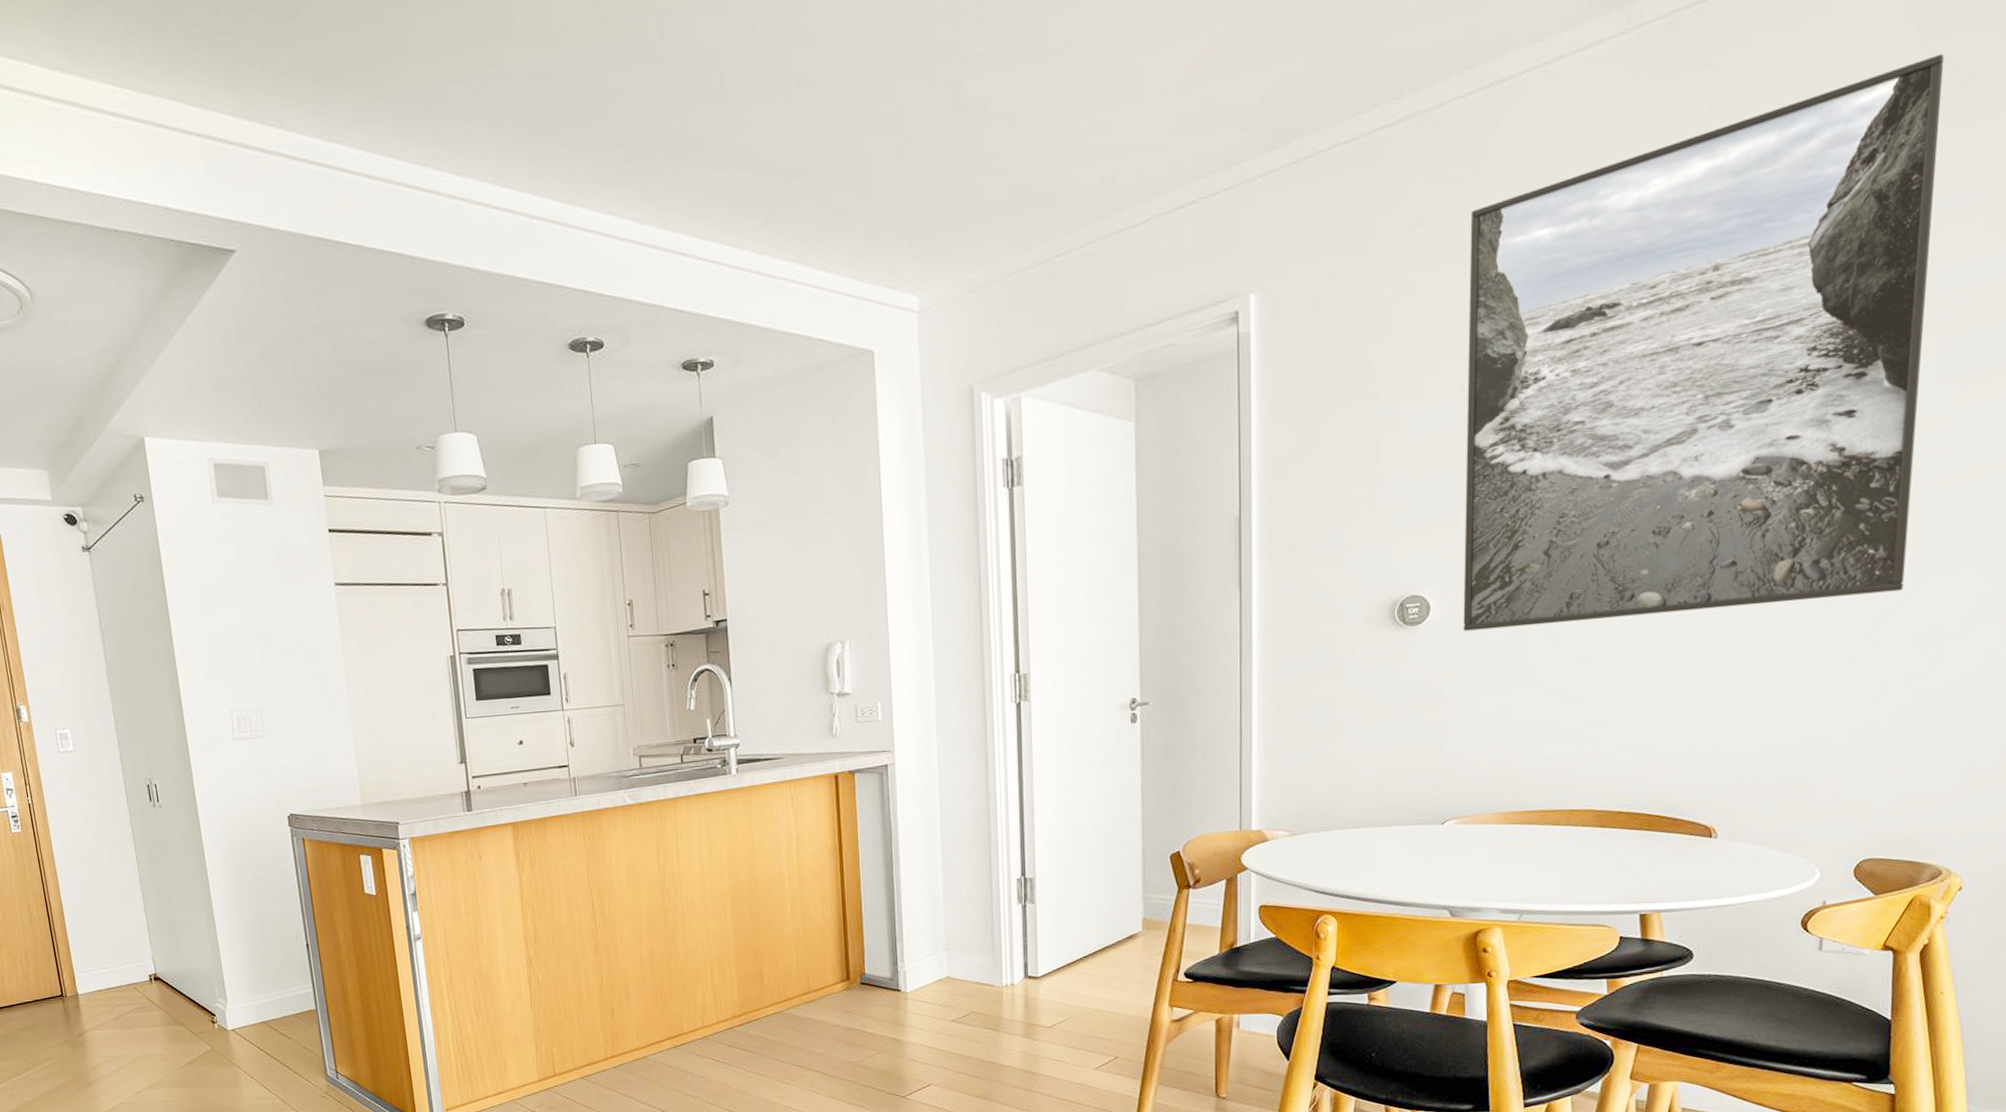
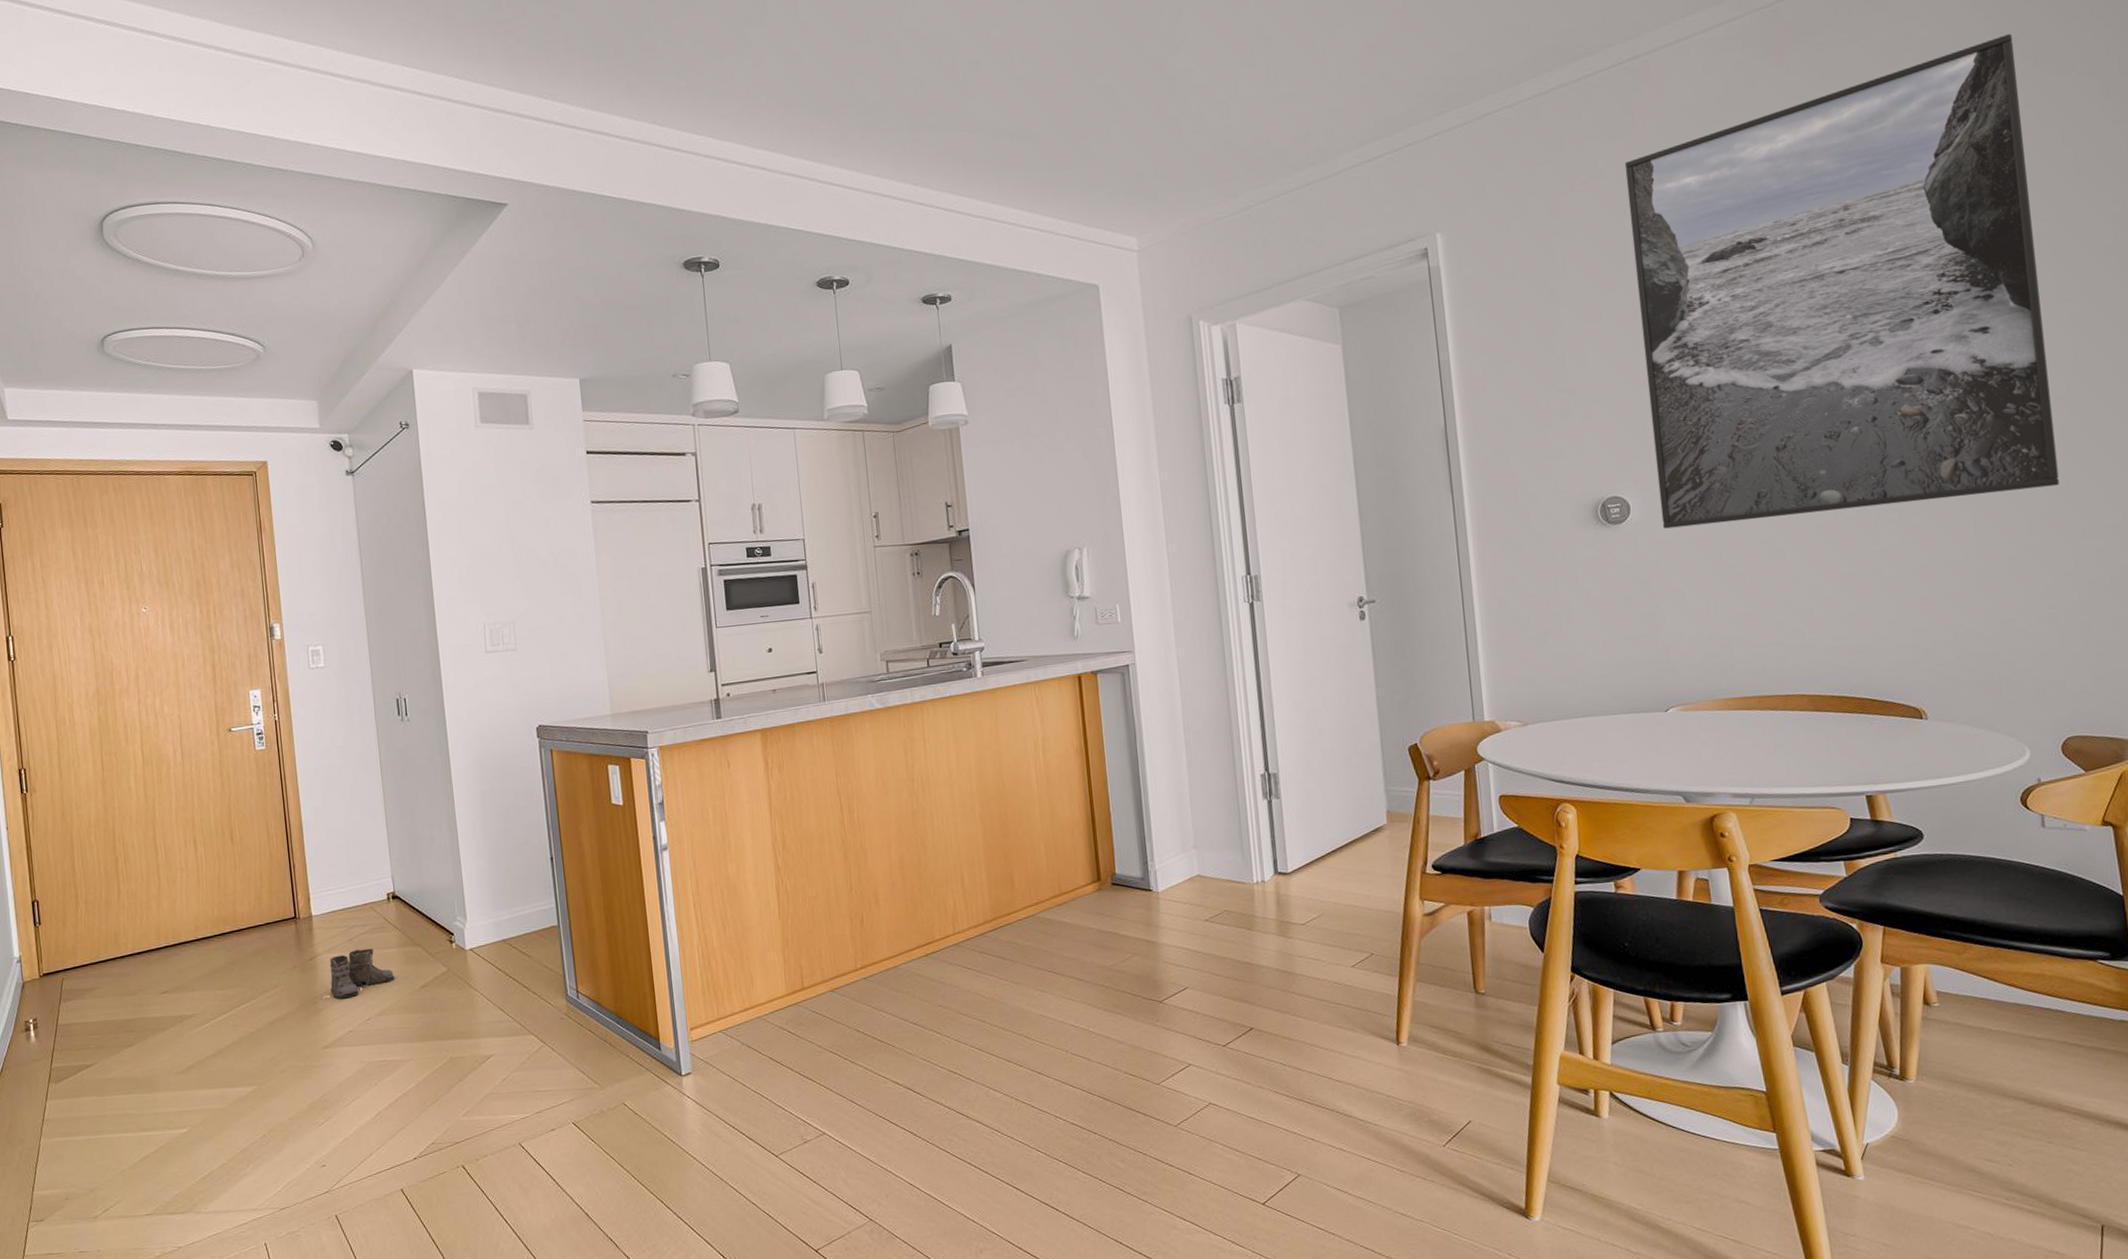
boots: none [90,1026,162,1073] -> present [319,948,395,1000]

